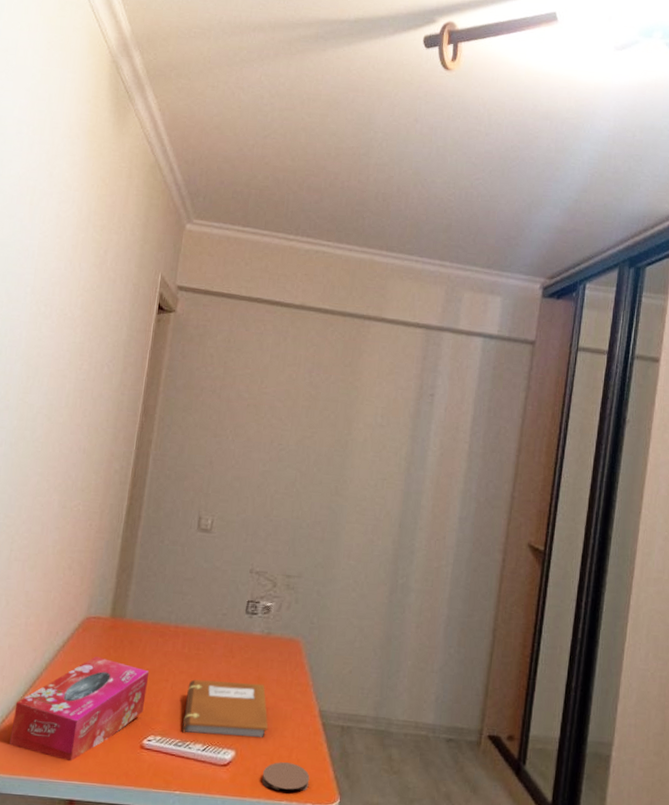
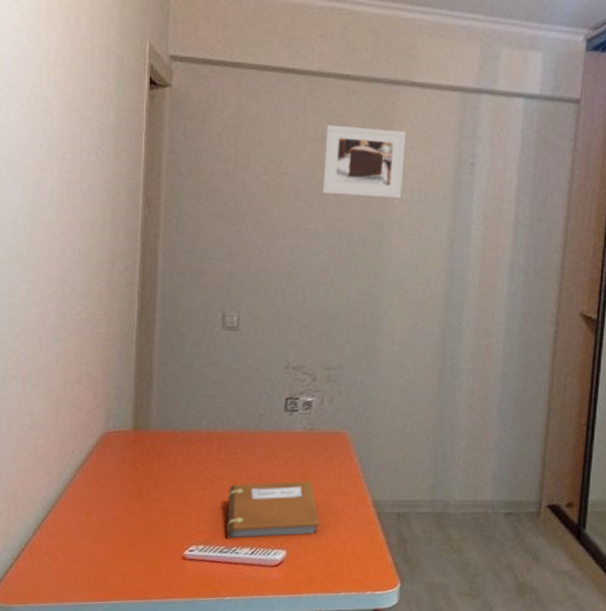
tissue box: present [9,656,150,762] -> none [33,472,184,582]
coaster: present [262,762,310,791] -> none [318,555,368,583]
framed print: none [295,352,375,422] -> present [322,125,407,199]

